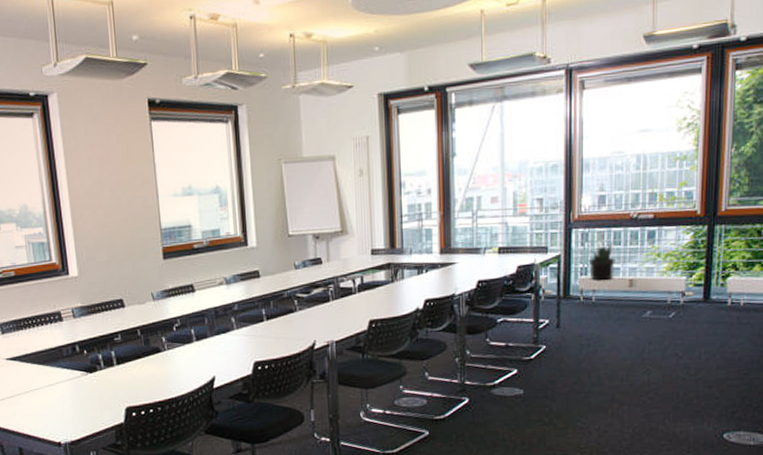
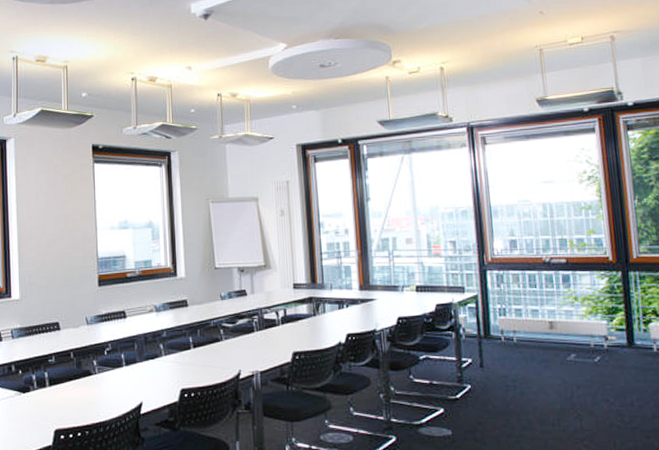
planter: present [588,242,615,280] -> none [505,285,533,321]

